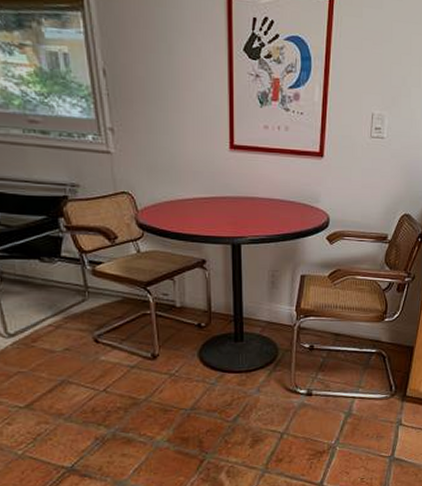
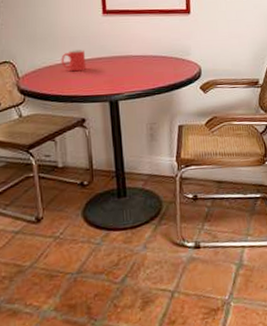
mug: none [183,185,210,210] -> present [61,49,87,72]

